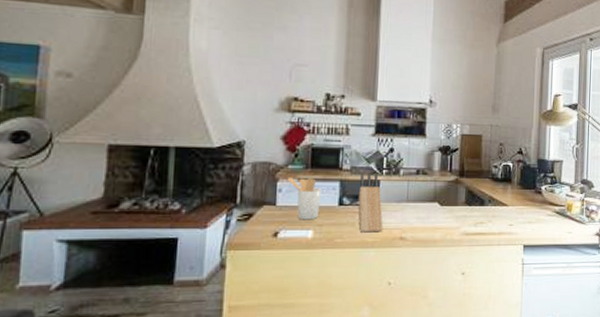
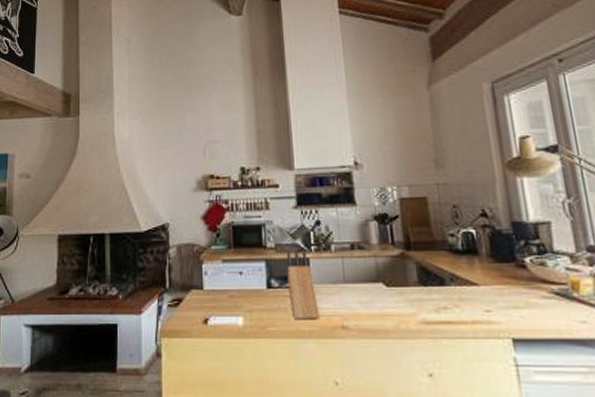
utensil holder: present [287,176,322,220] -> none [211,257,248,306]

